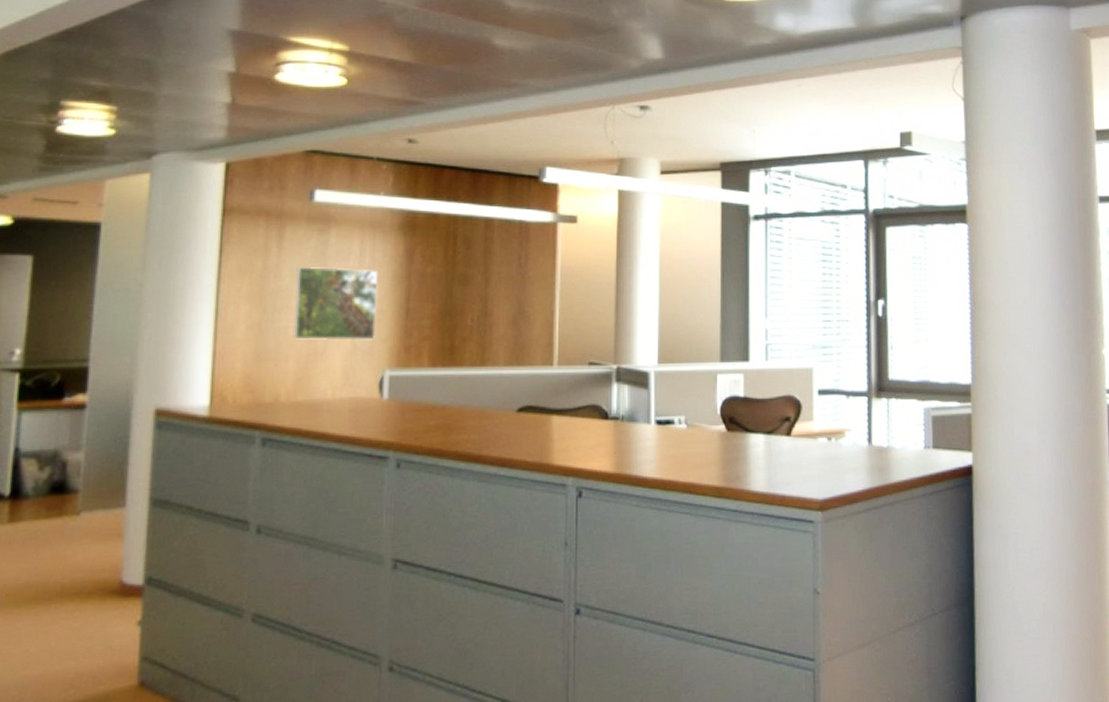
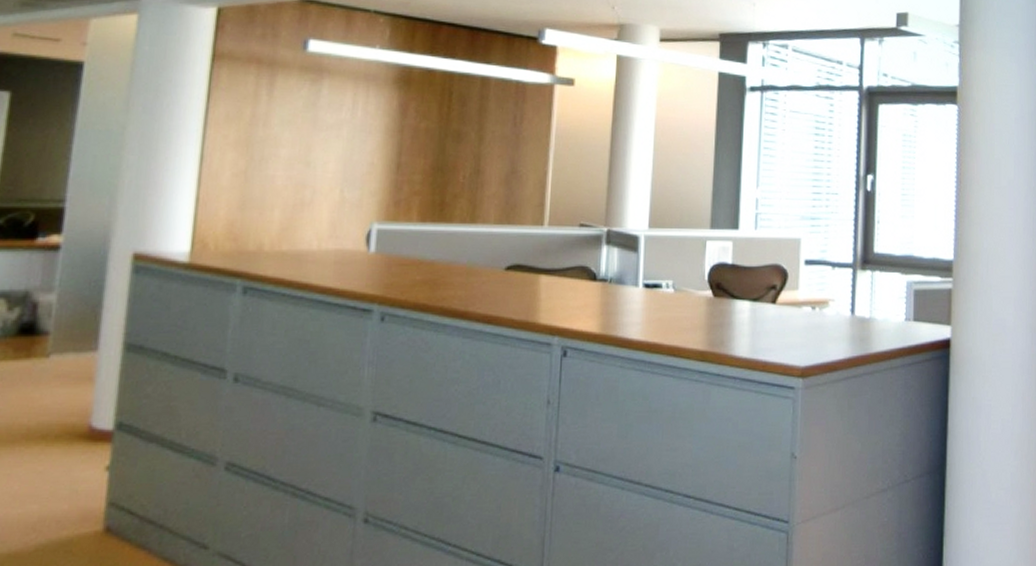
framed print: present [293,266,378,341] -> none [279,115,371,193]

